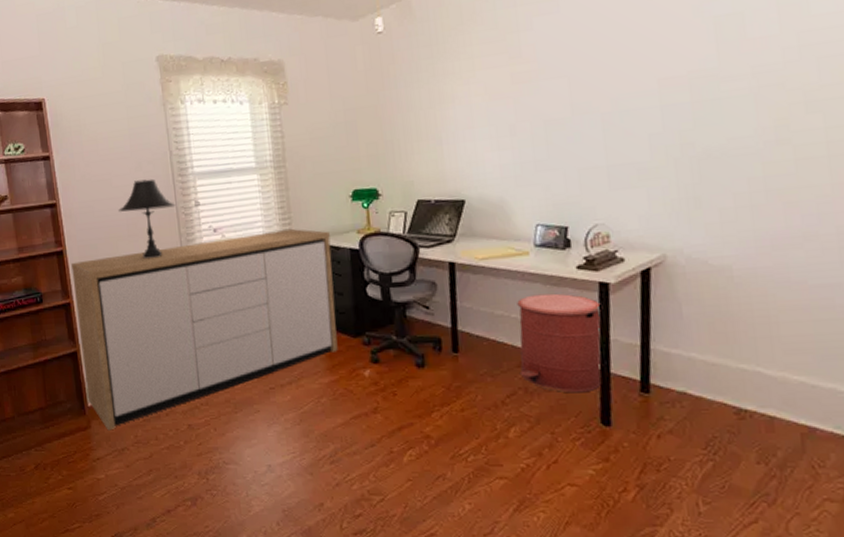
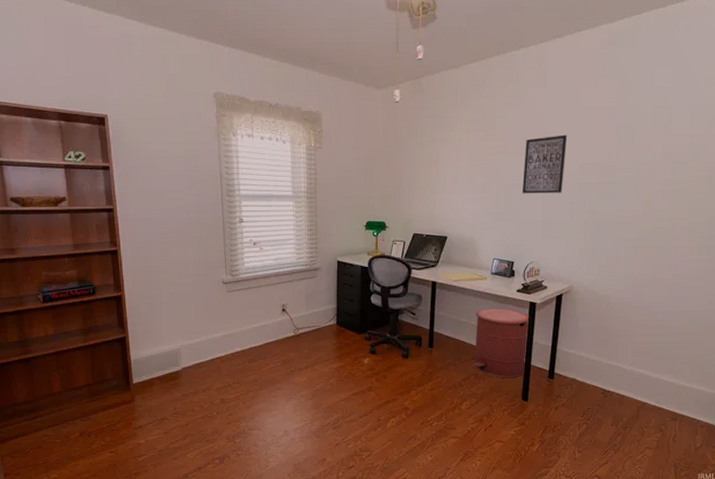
sideboard: present [71,229,338,431] -> none [125,248,347,404]
table lamp: present [119,178,177,260] -> none [171,196,224,263]
wall art: none [568,40,635,131] -> present [522,134,568,194]

